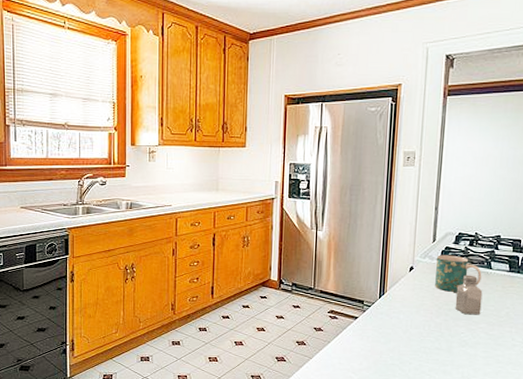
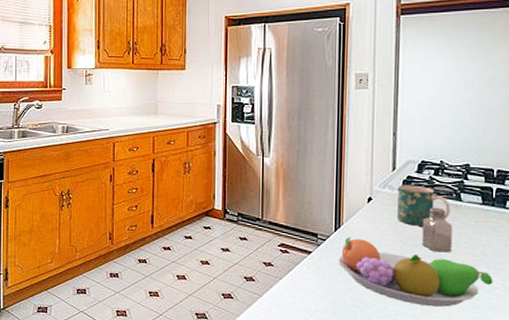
fruit bowl: none [381,303,514,364] -> present [338,237,493,307]

